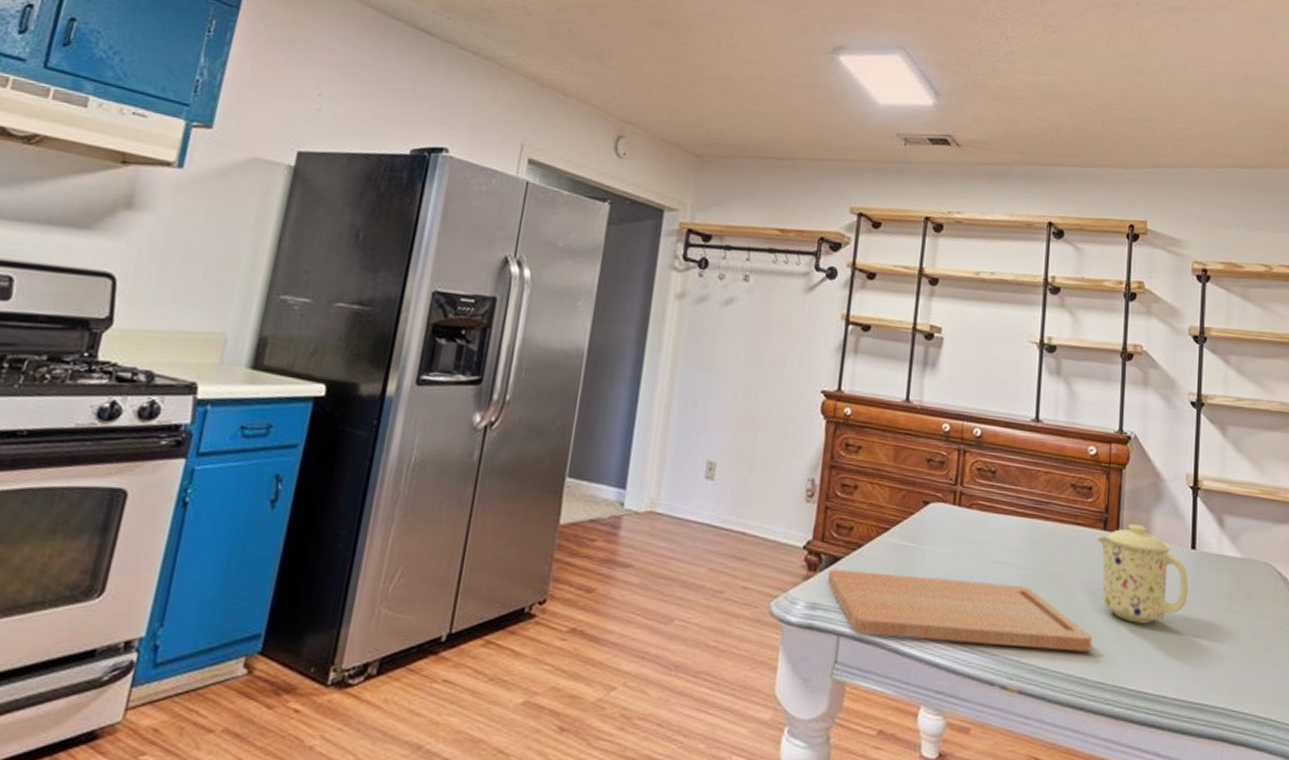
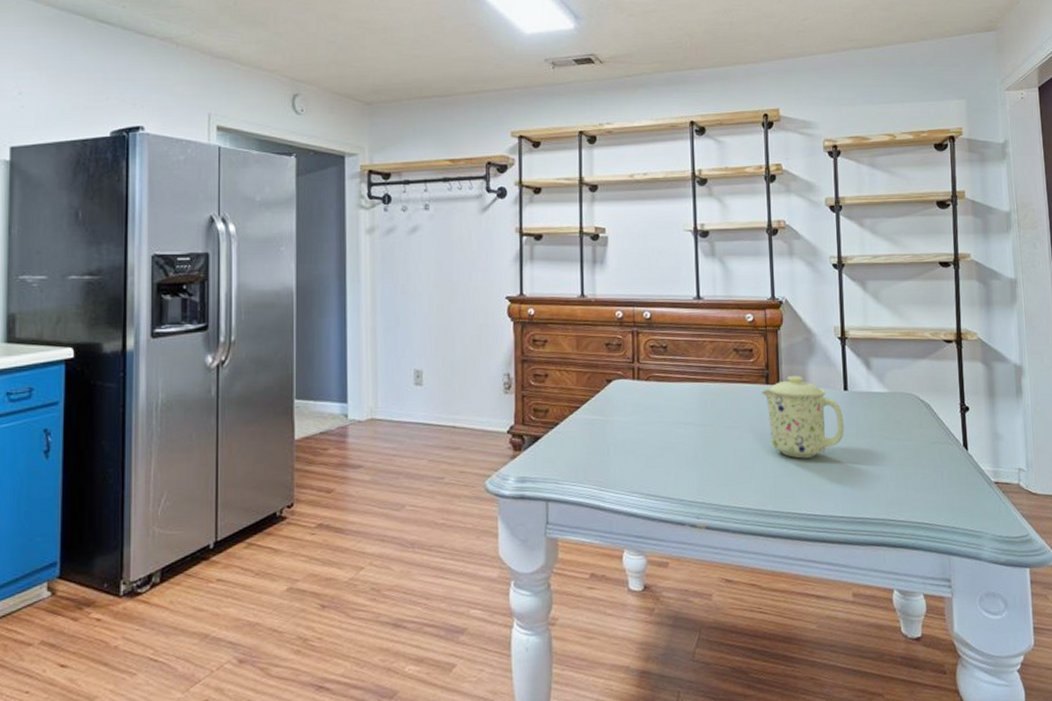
cutting board: present [827,569,1092,653] -> none [531,439,765,497]

